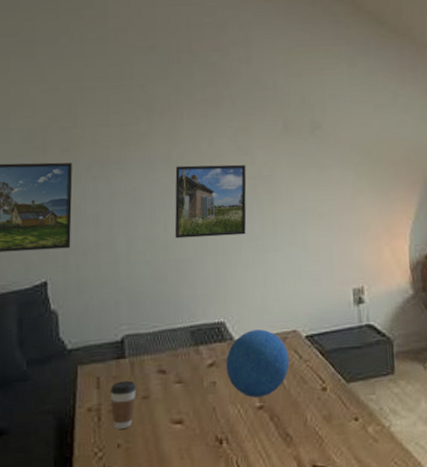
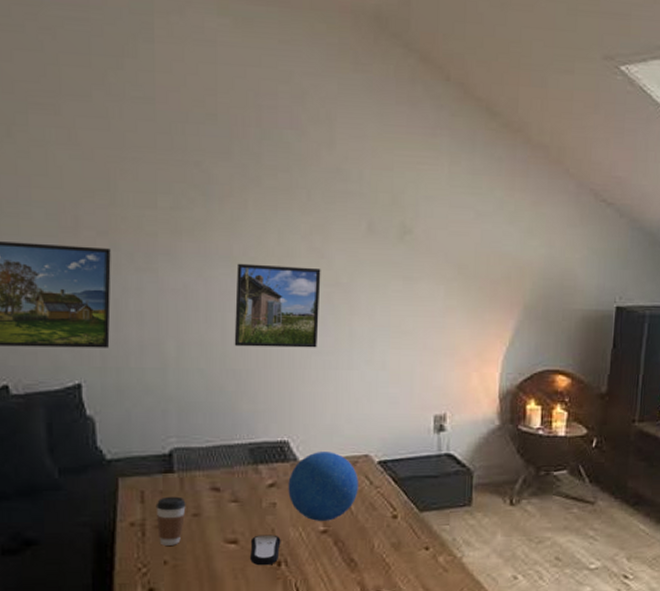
remote control: none [194,413,222,445] -> present [250,535,281,566]

